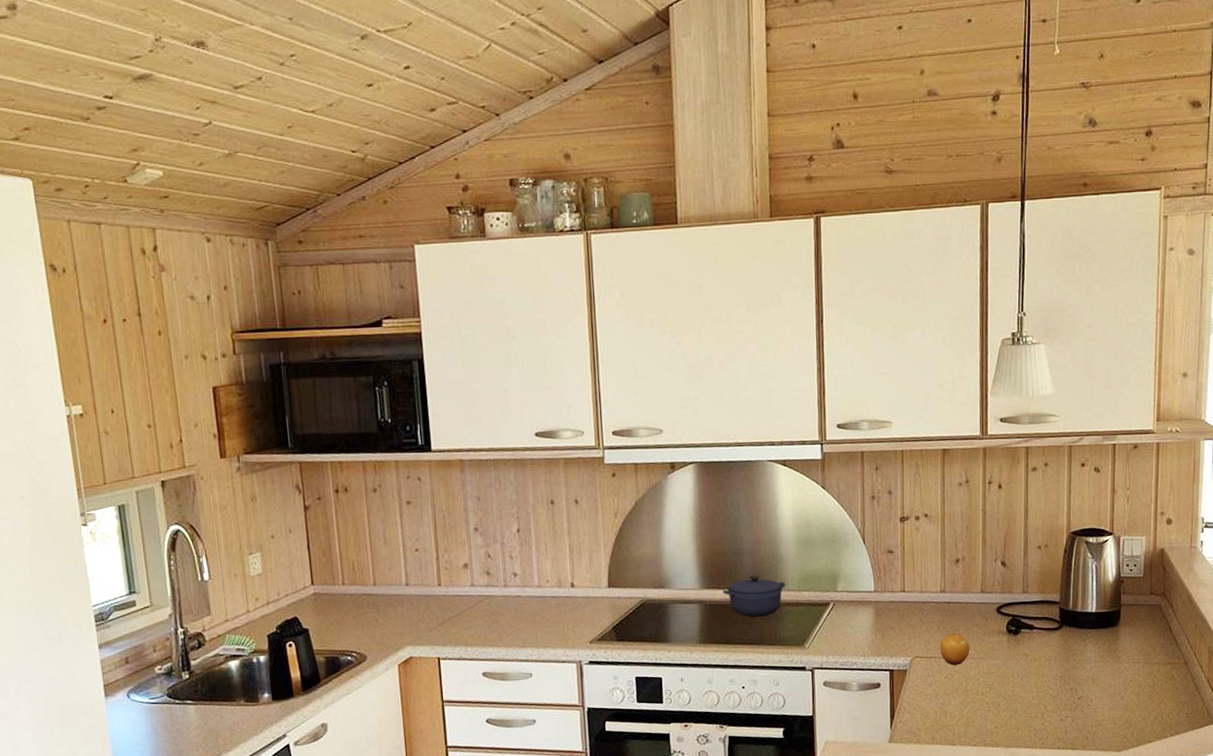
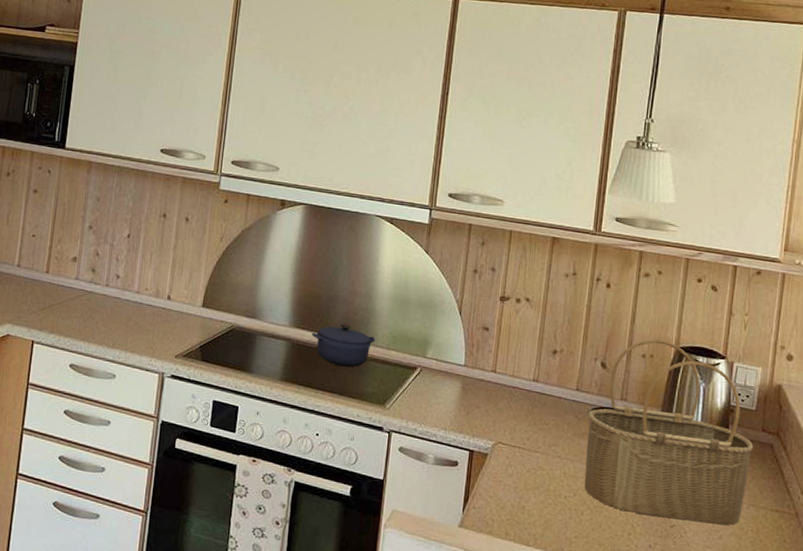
fruit: present [939,633,970,665] -> none [525,425,558,461]
wicker basket: none [995,528,1144,694] -> present [584,339,754,525]

